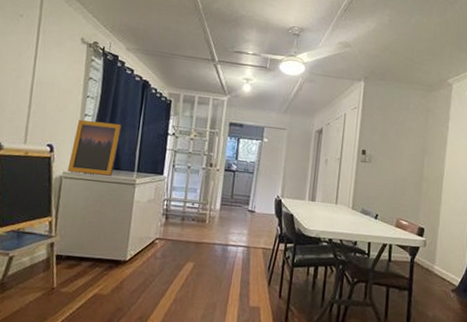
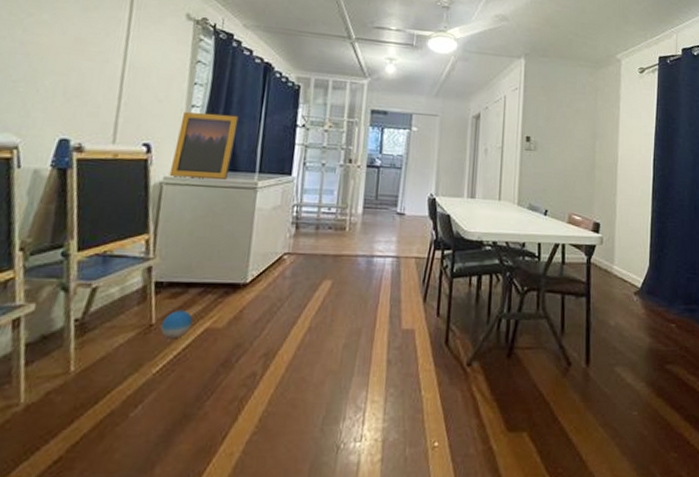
ball: none [60,278,84,301] -> present [160,310,193,340]

